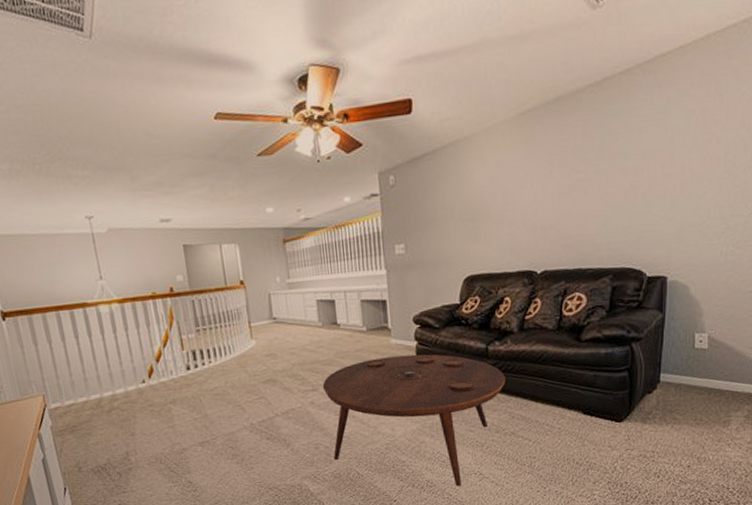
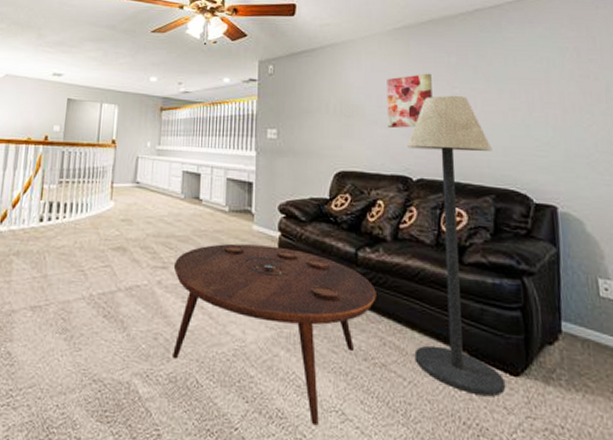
wall art: none [511,160,557,224] -> present [387,73,432,128]
floor lamp: none [532,180,612,441] -> present [407,95,506,397]

